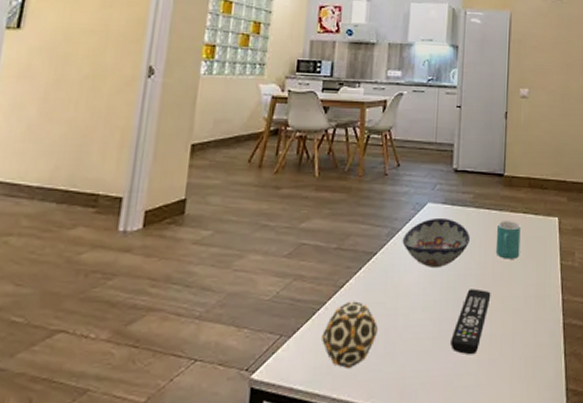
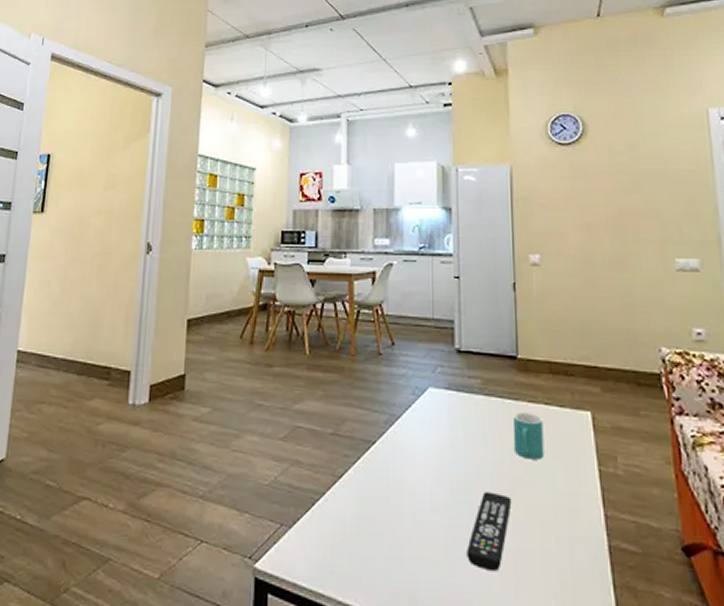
decorative ball: present [321,301,379,369] -> none [322,494,383,571]
decorative bowl: present [402,217,470,267] -> none [403,405,481,463]

